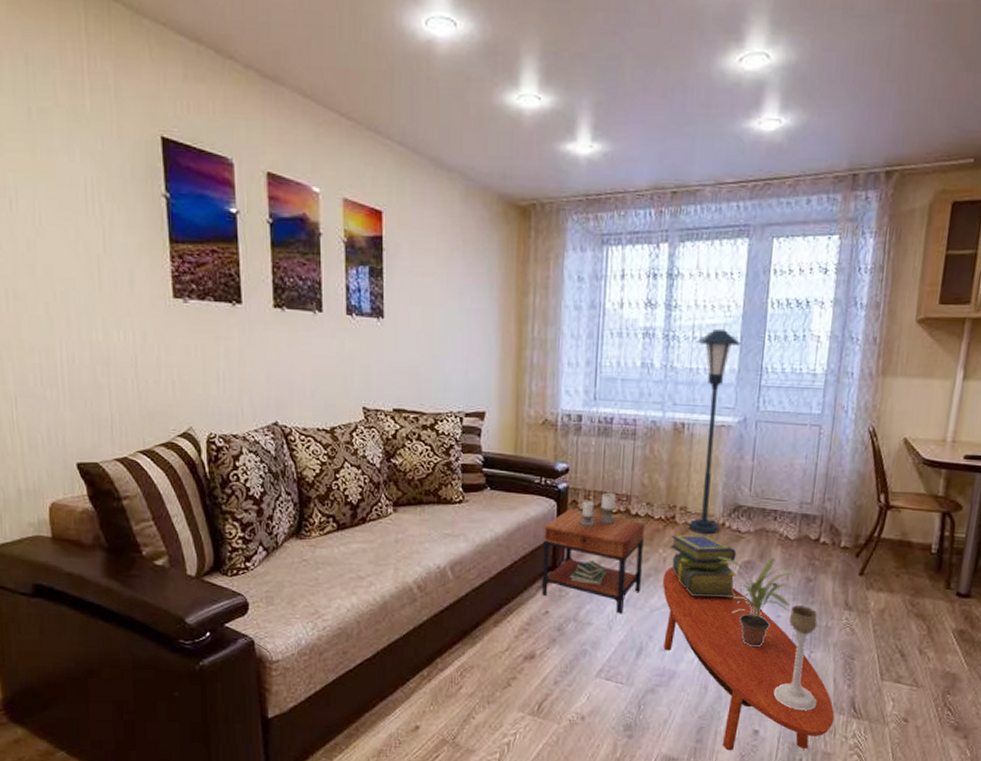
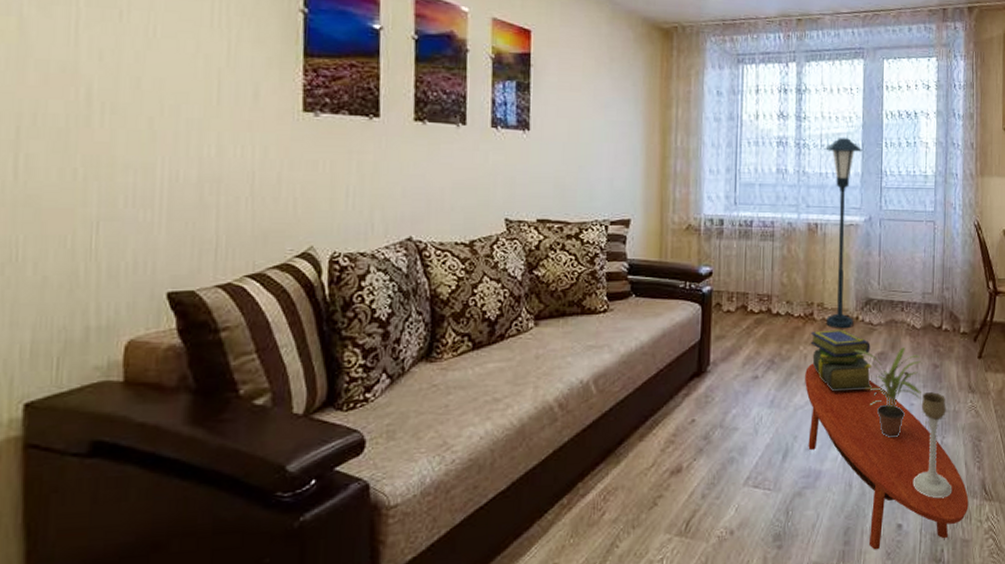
side table: present [541,493,645,614] -> none [687,294,786,416]

